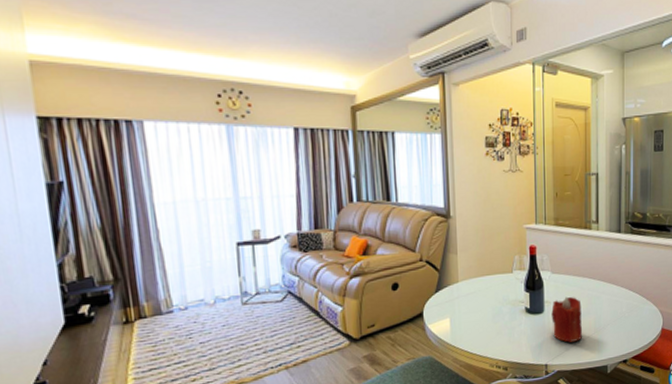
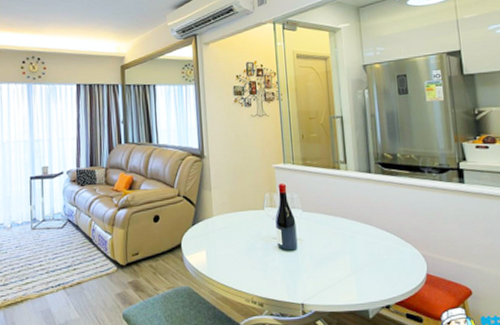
candle: present [551,296,583,343] -> none [304,235,339,282]

